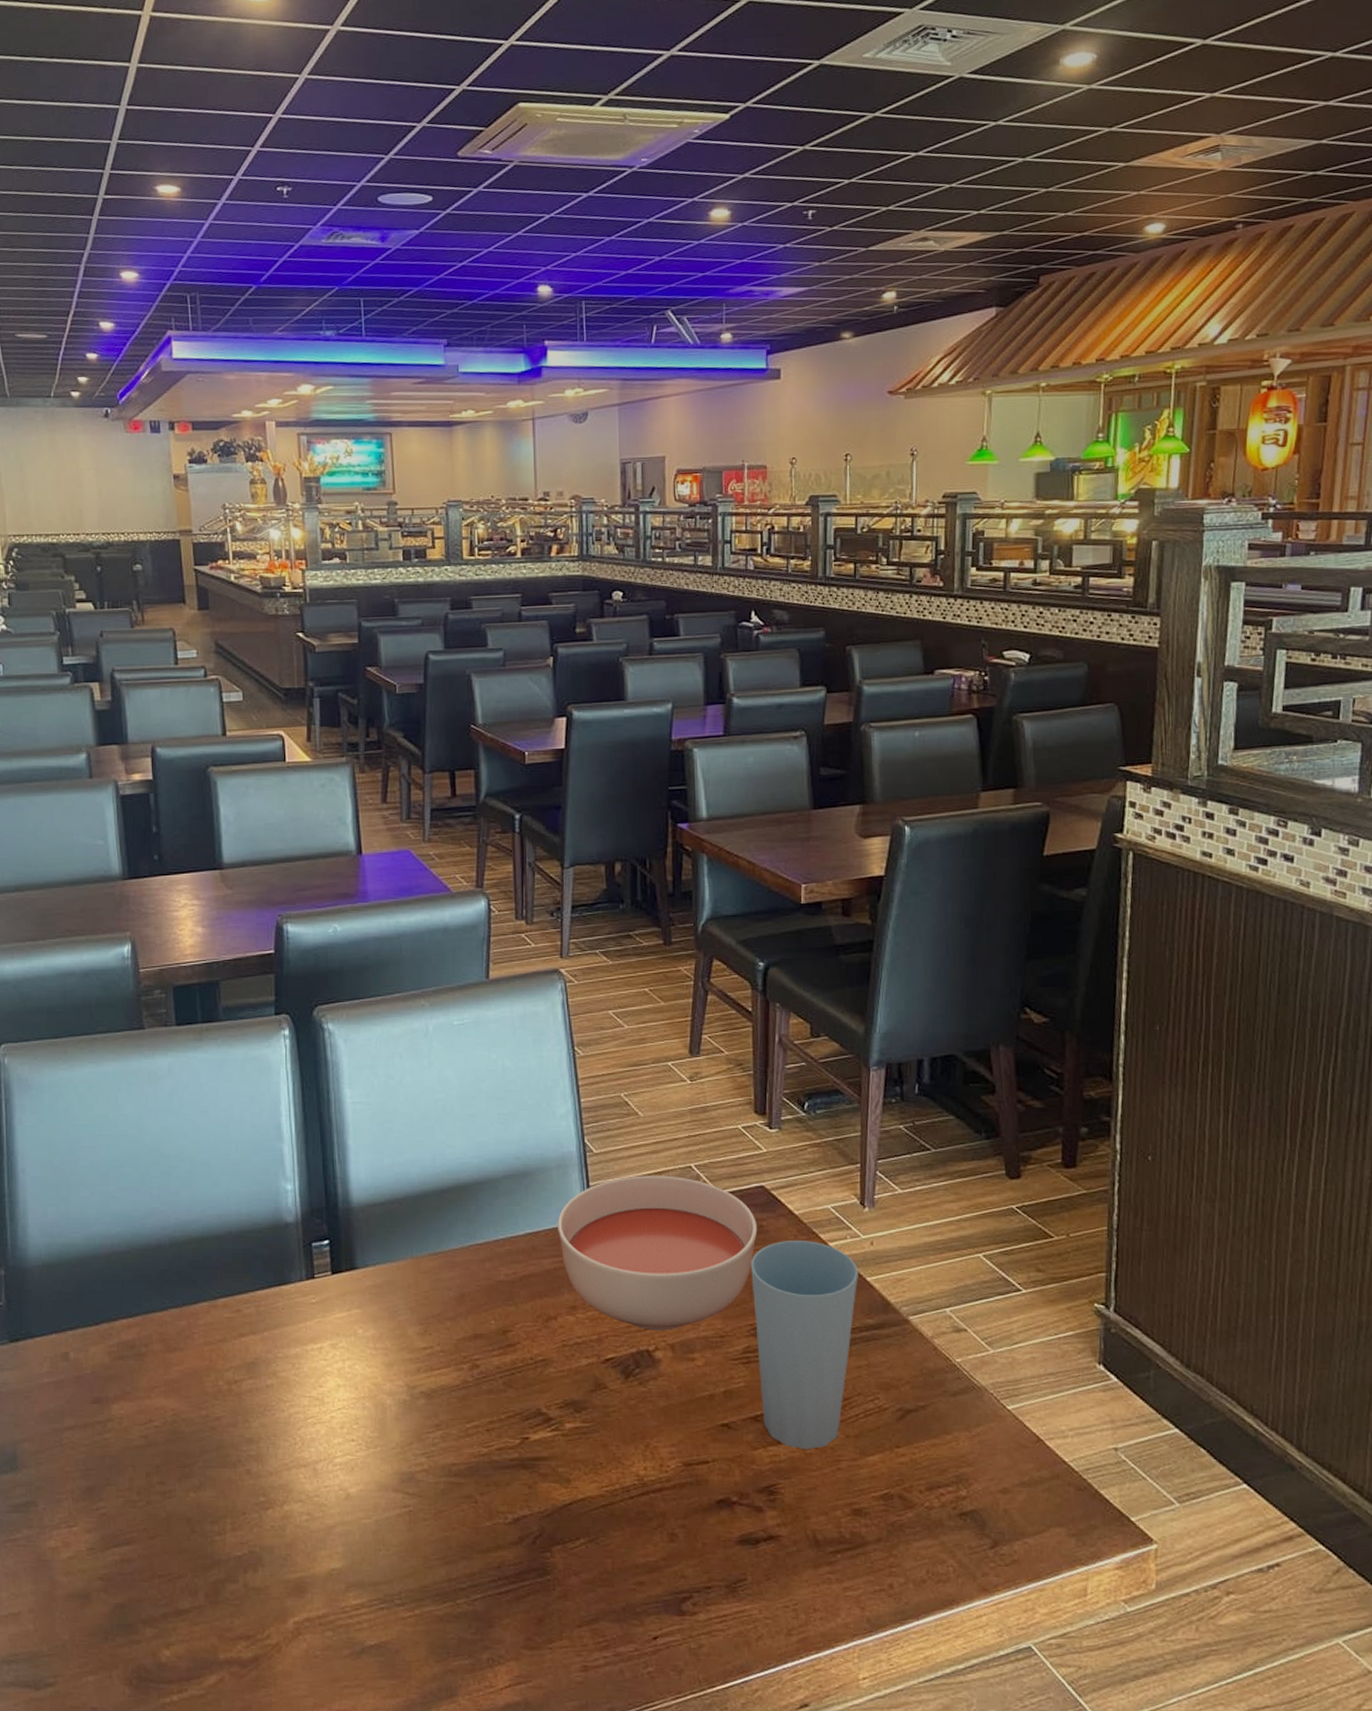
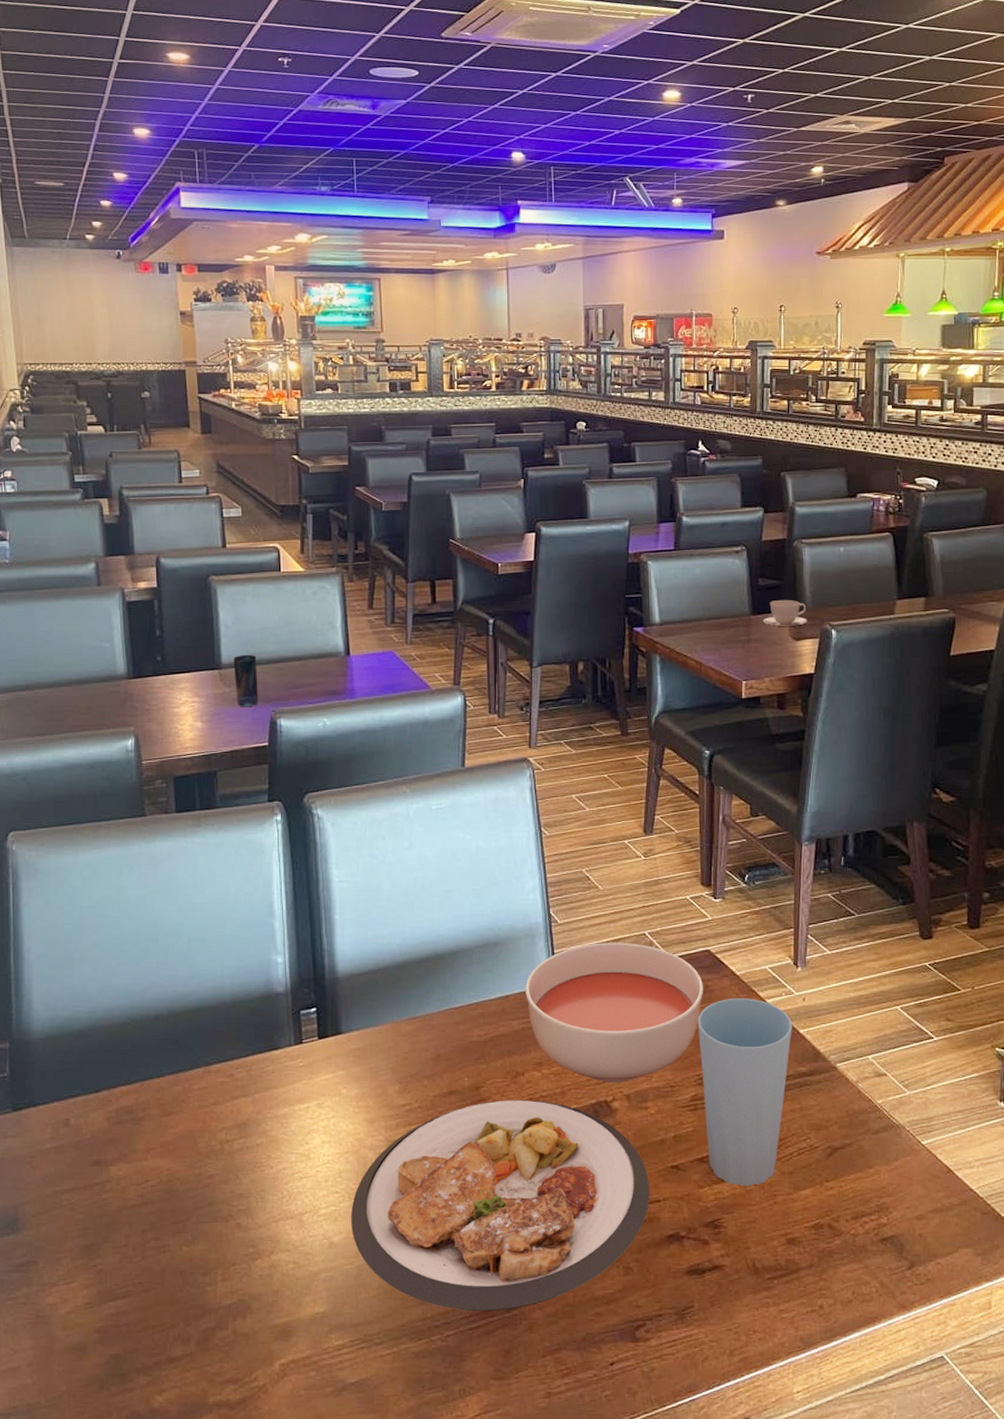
cup: none [235,853,263,911] -> present [233,654,258,707]
plate: none [369,1346,697,1575] -> present [351,1099,650,1312]
teacup: none [825,791,877,823] -> present [763,599,807,627]

